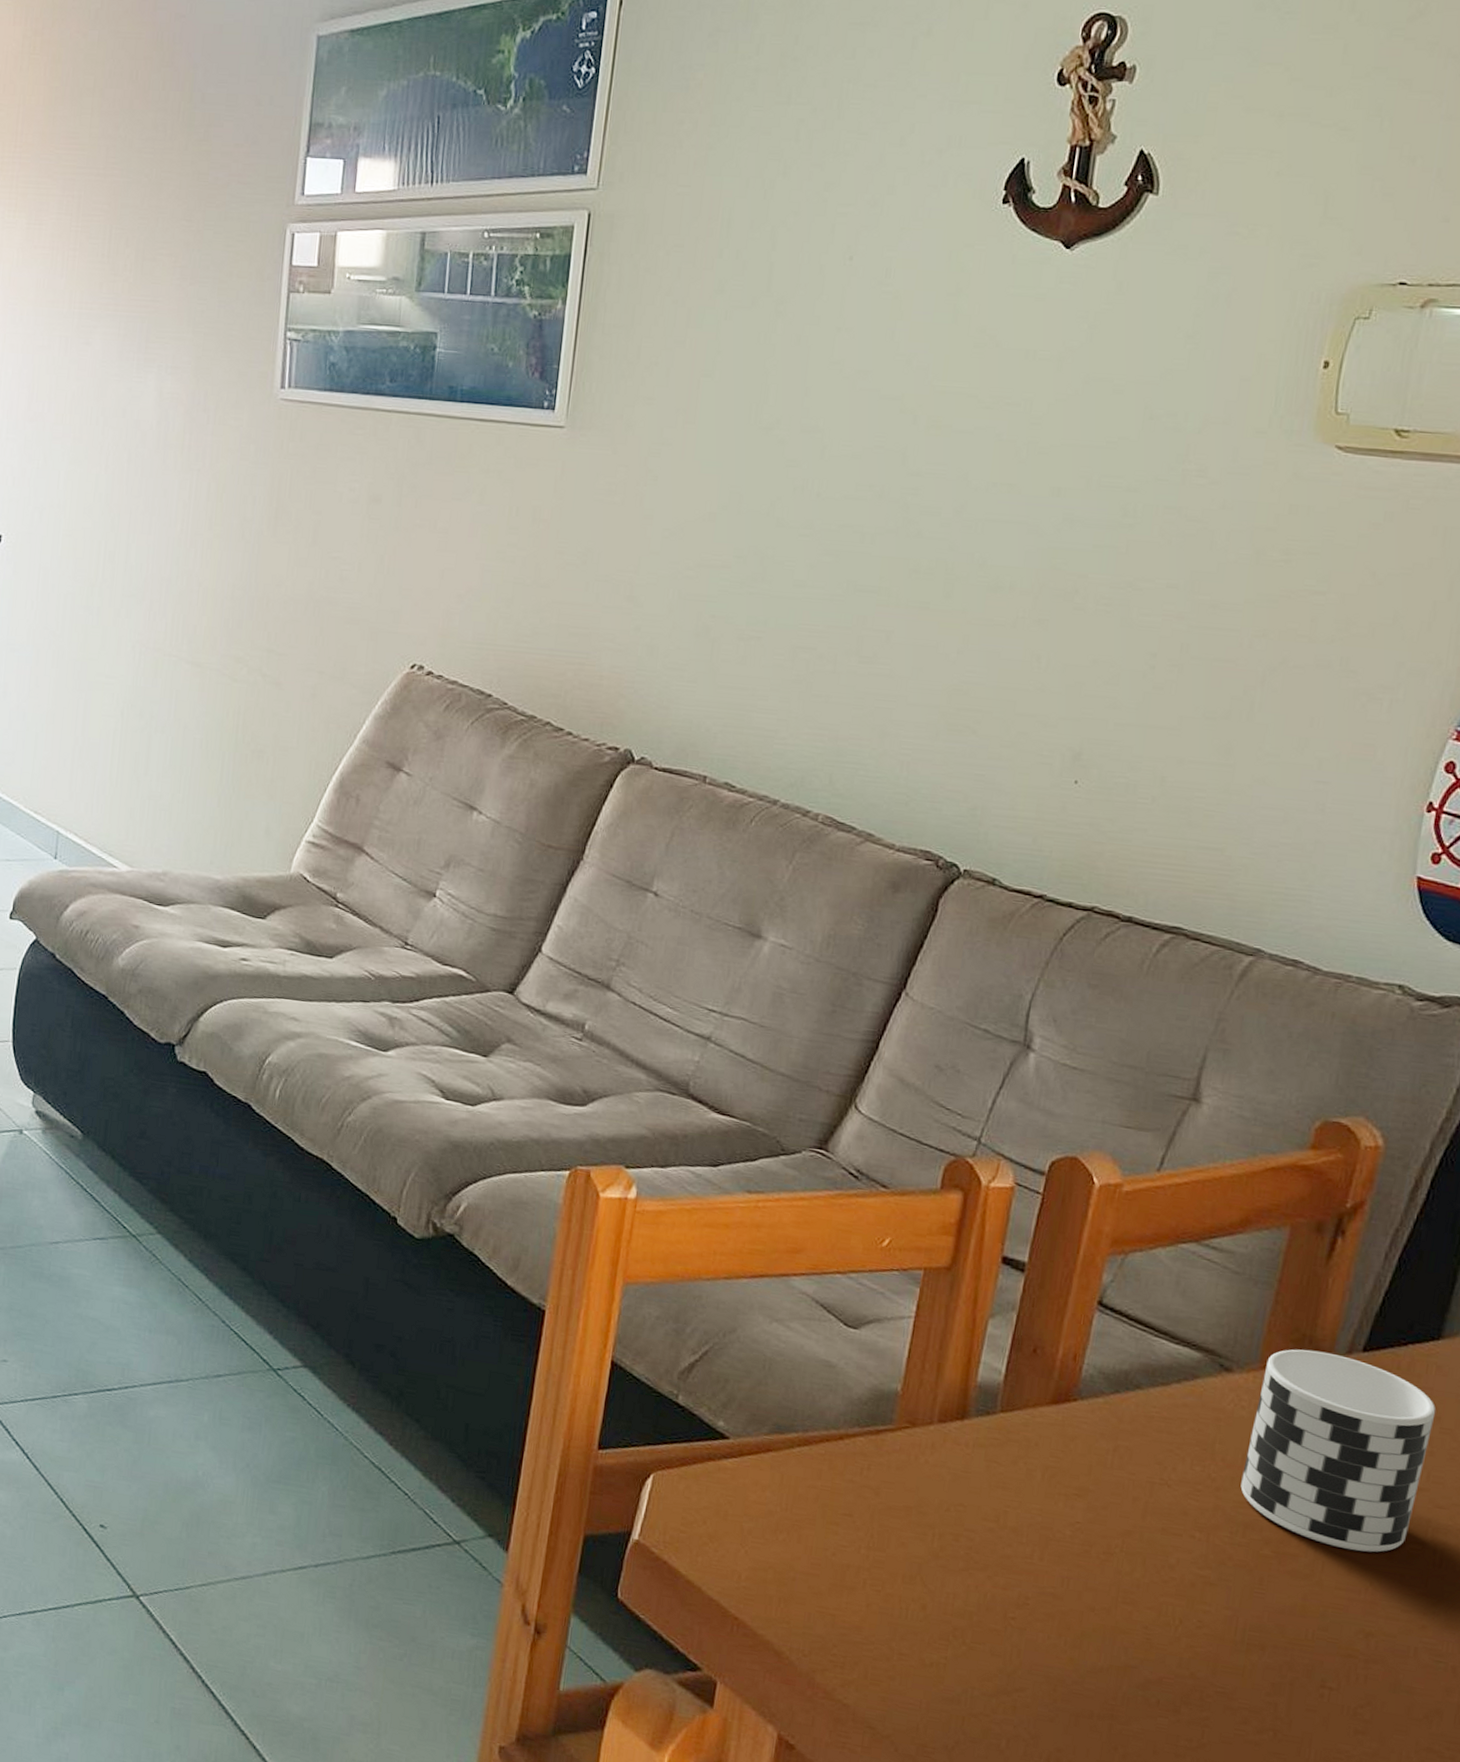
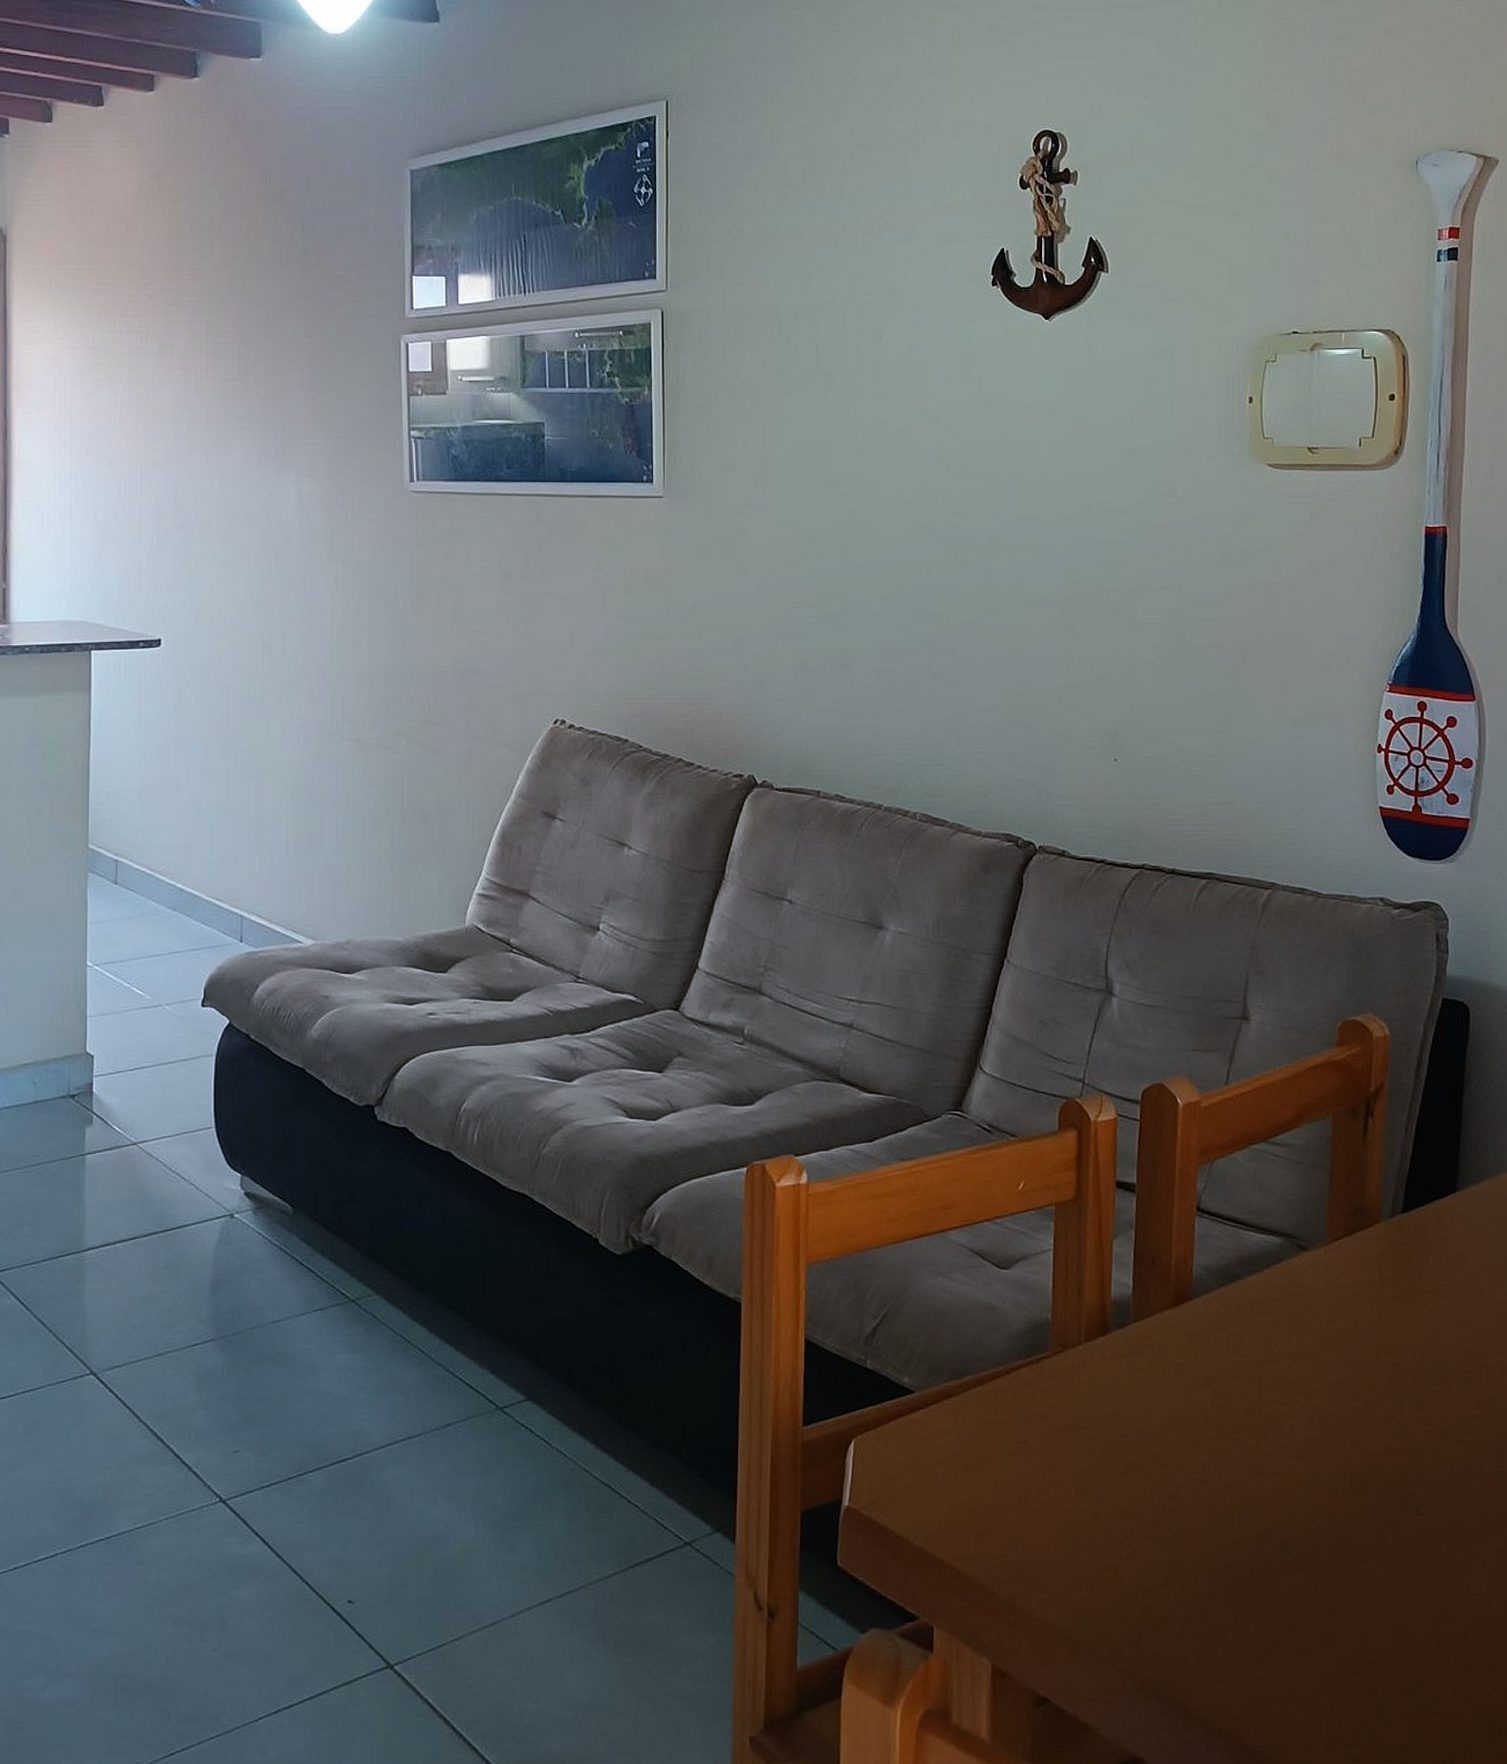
cup: present [1240,1349,1436,1553] -> none [1329,1219,1463,1389]

